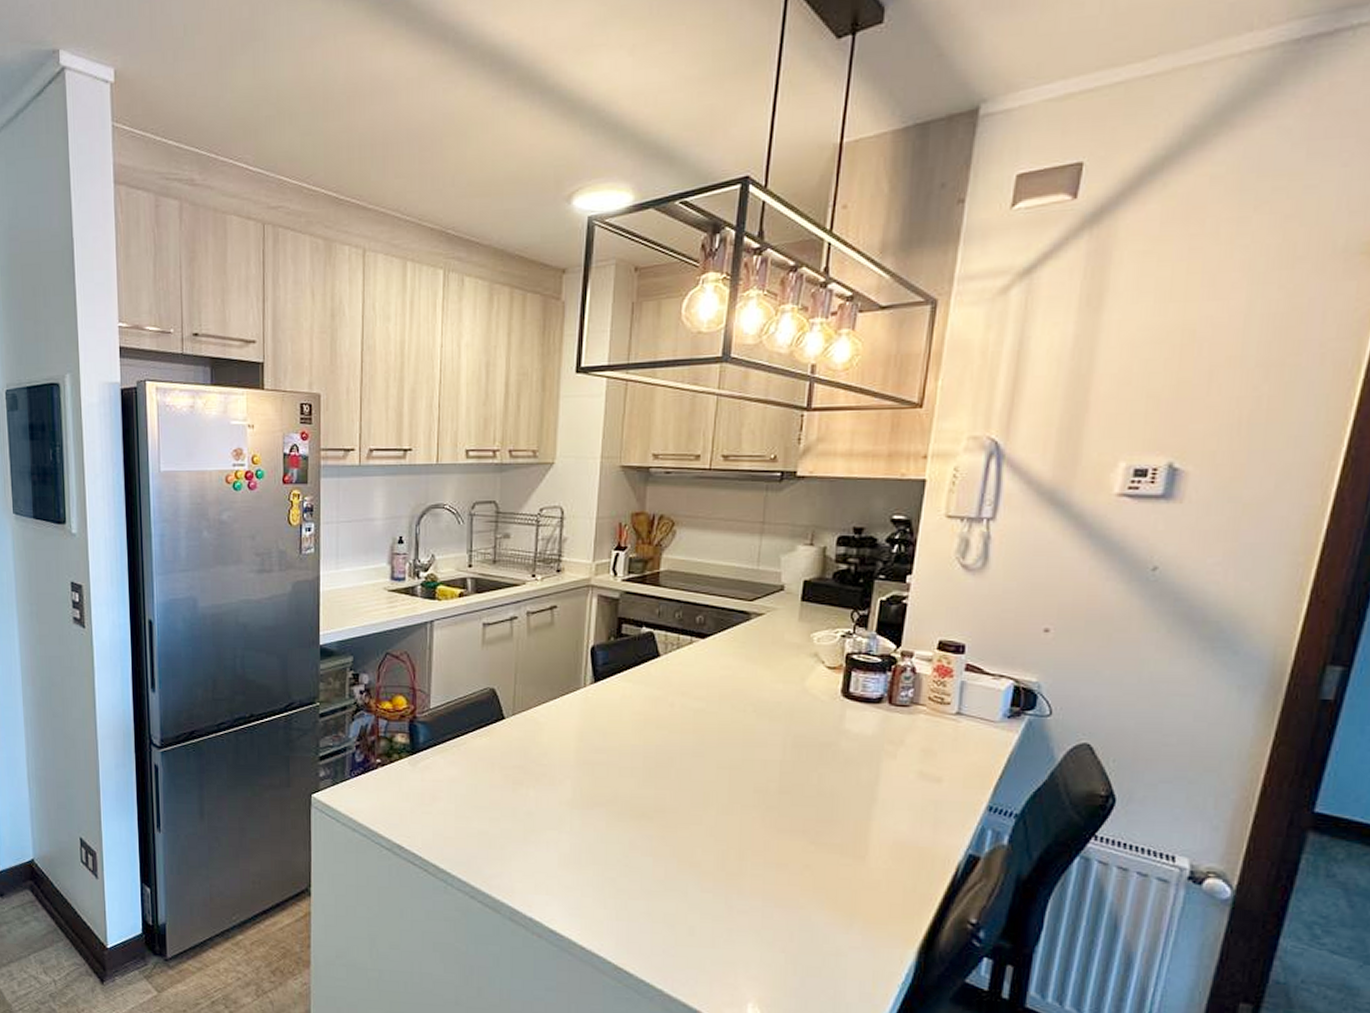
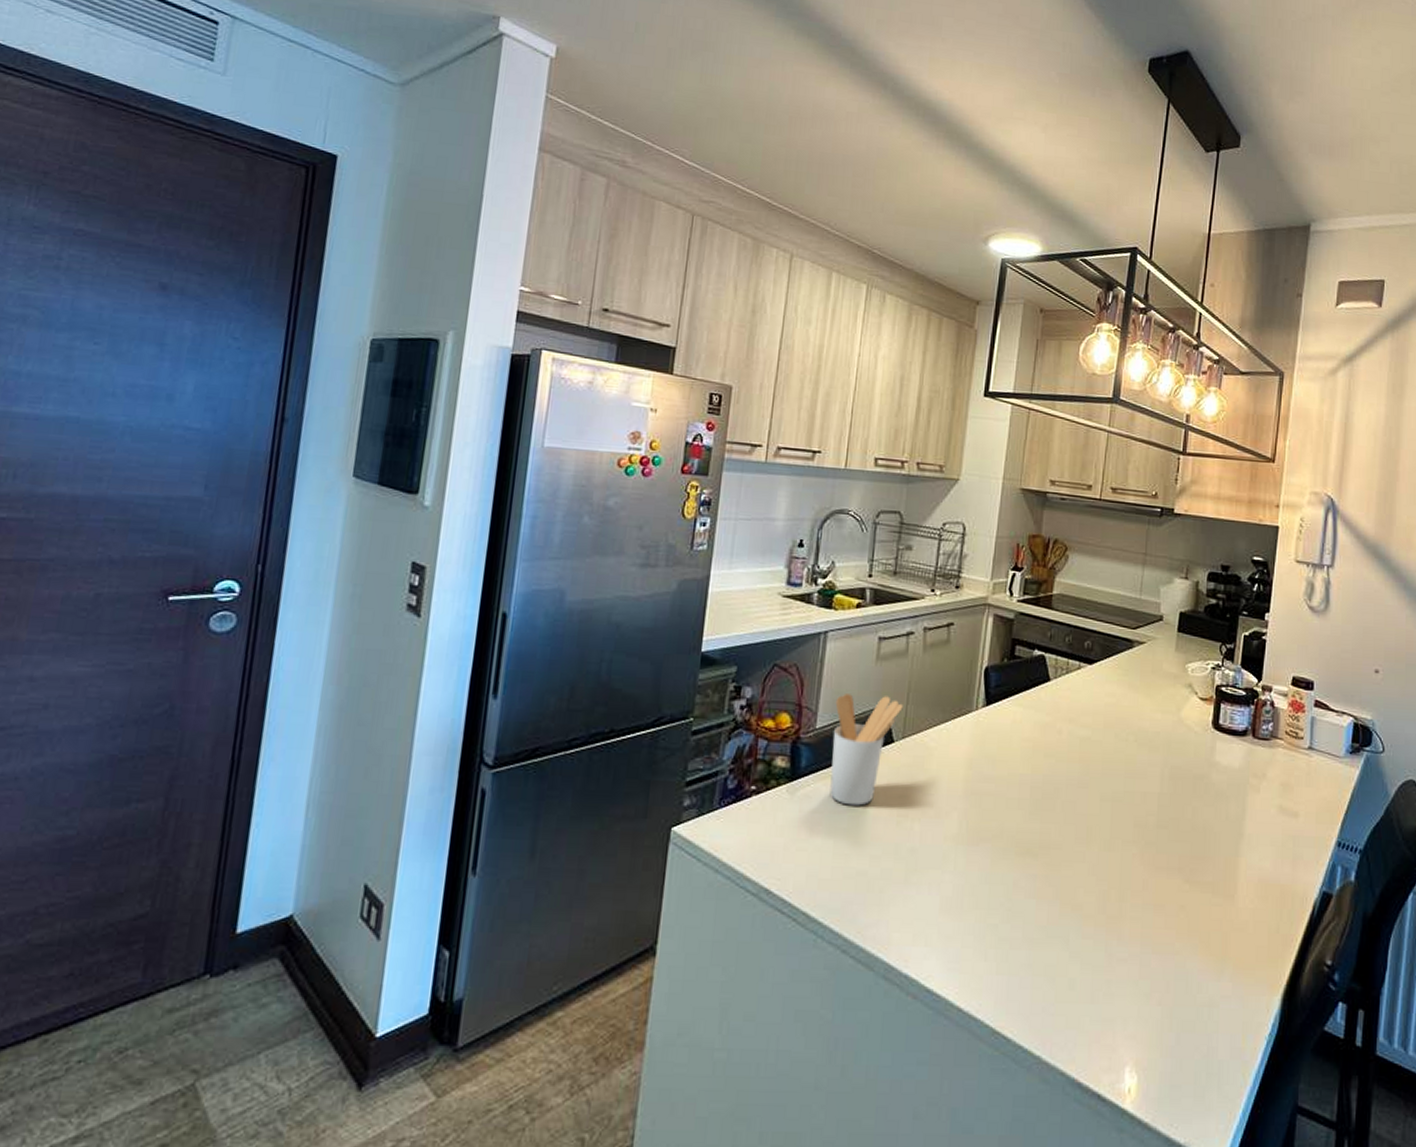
utensil holder: none [446,677,511,775] -> present [829,694,903,806]

